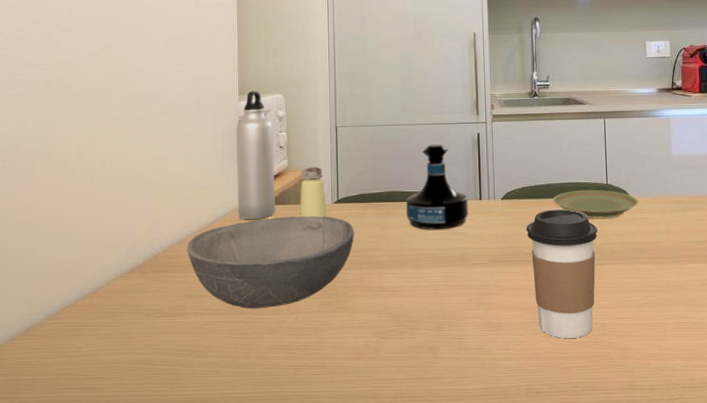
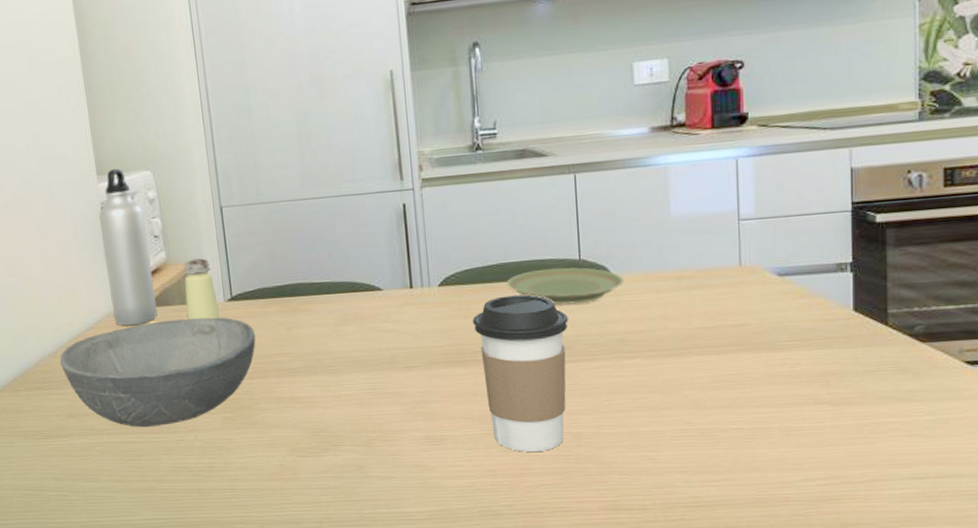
tequila bottle: present [406,143,468,230] -> none [316,220,397,328]

